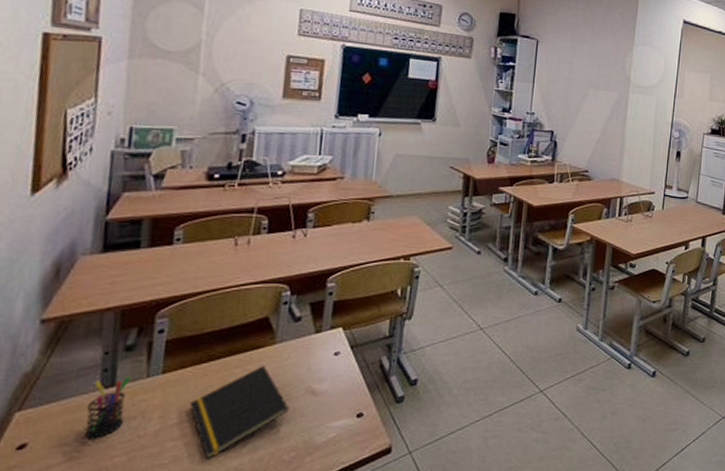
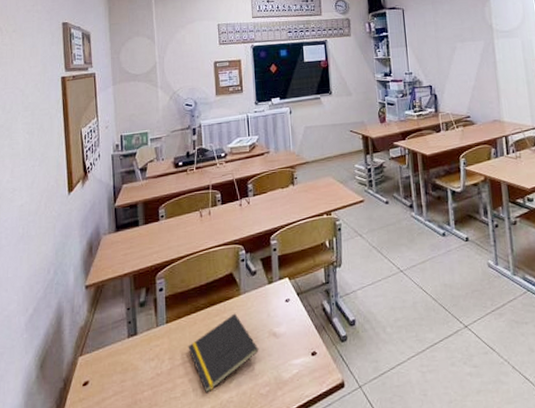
pen holder: present [84,376,131,439] -> none [121,327,147,377]

